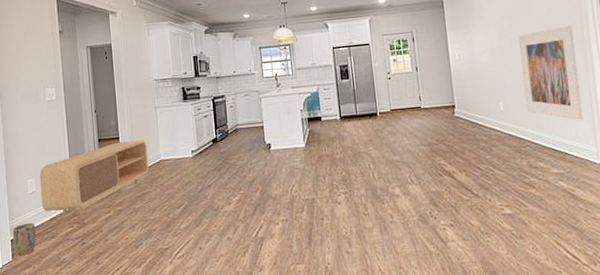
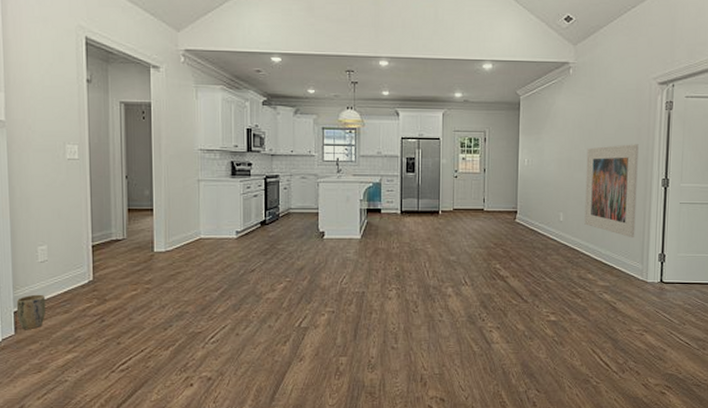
tv stand: present [39,139,149,216] -> none [53,214,186,290]

